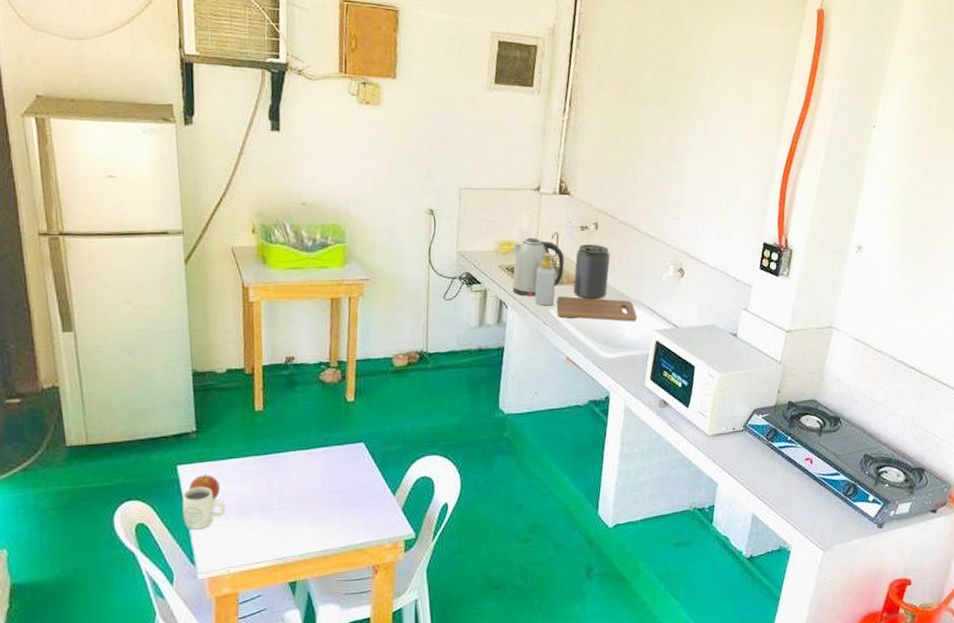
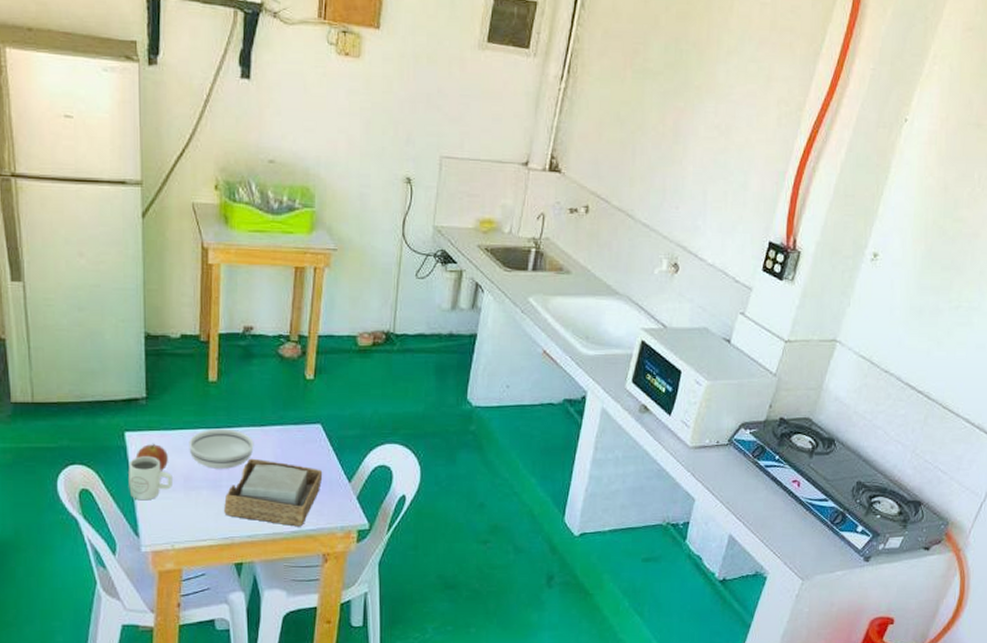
bowl: none [239,454,302,493] -> present [189,428,254,469]
napkin holder: none [276,480,369,542] -> present [224,458,323,527]
kettle: present [512,237,565,297] -> none [490,216,549,282]
soap bottle: present [534,252,557,306] -> none [514,234,540,294]
cutting board: present [557,296,637,322] -> none [537,283,623,318]
soda can: present [573,244,610,300] -> none [556,229,599,291]

